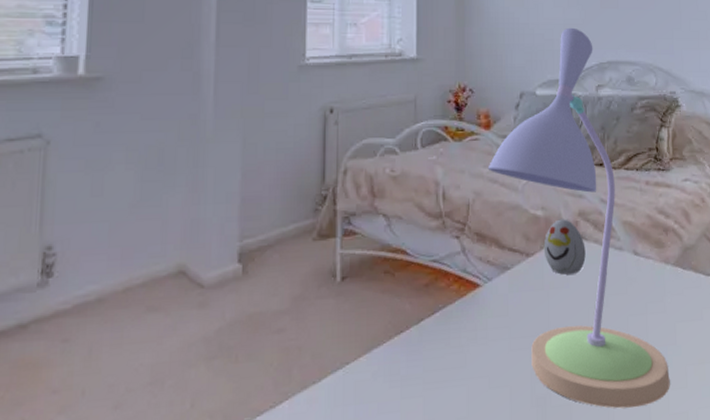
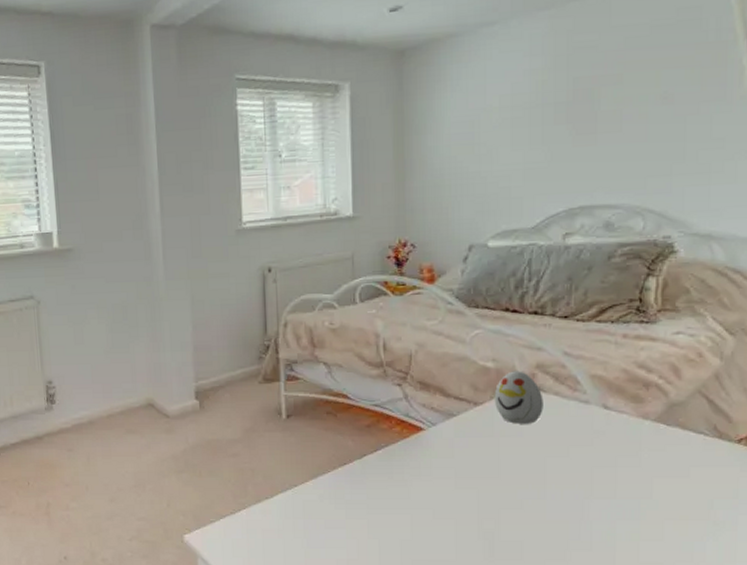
desk lamp: present [487,27,670,409] -> none [431,172,641,553]

